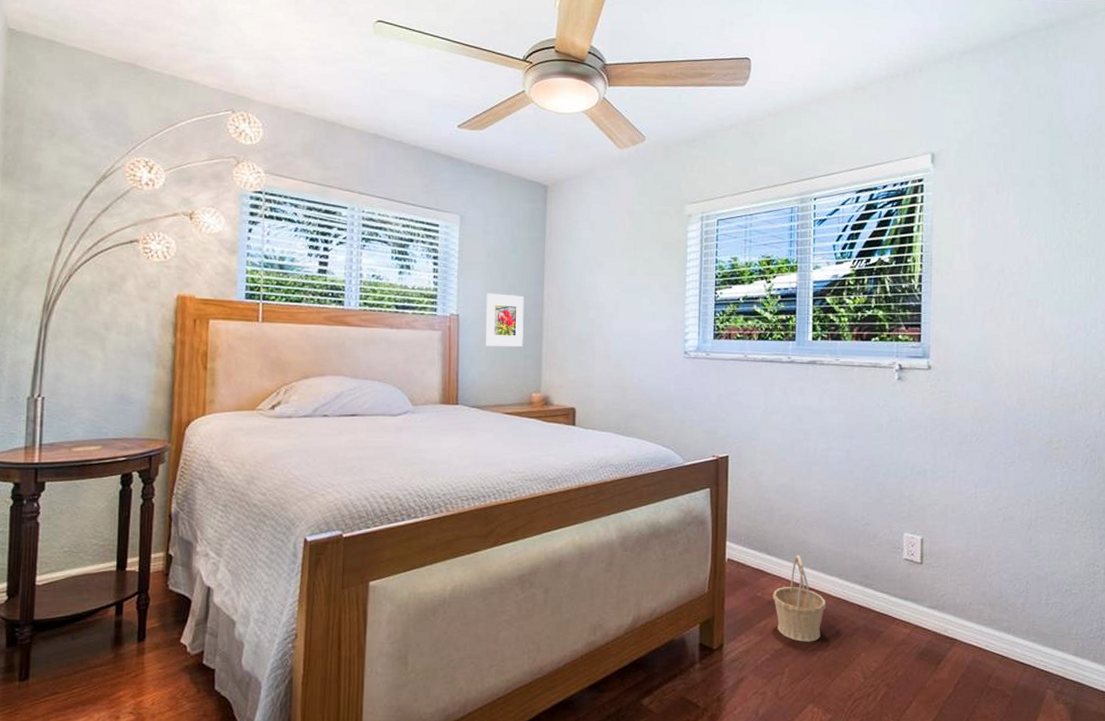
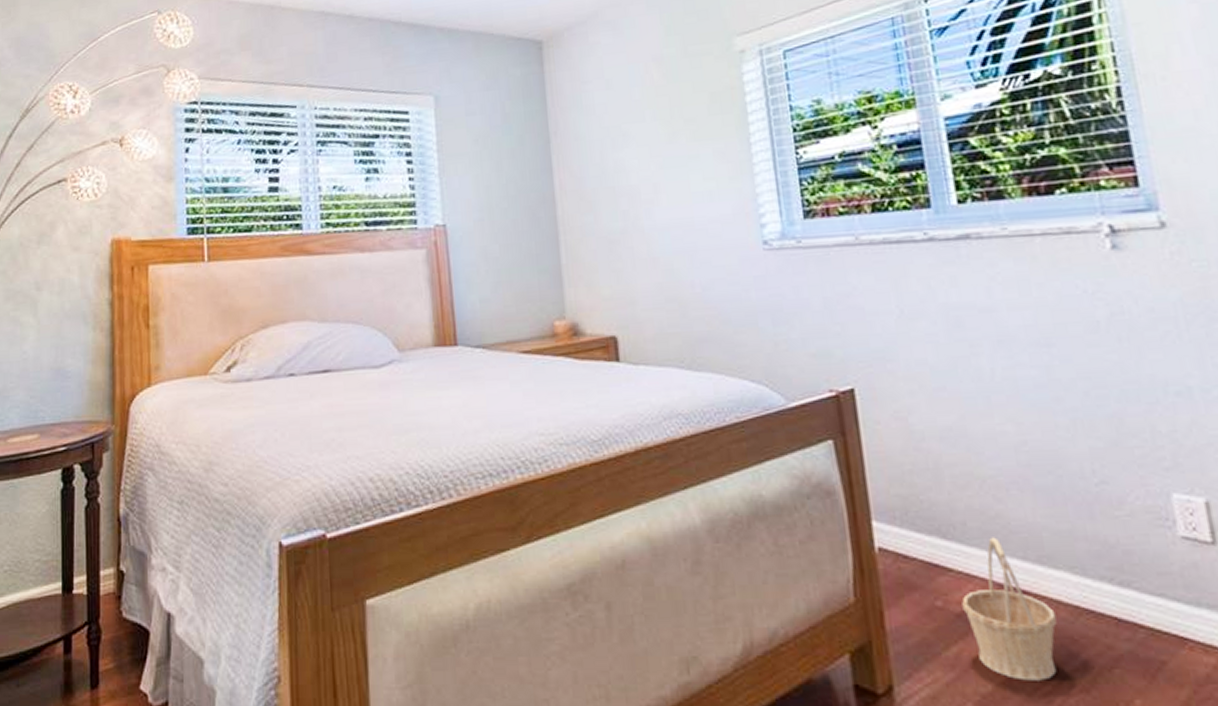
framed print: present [485,293,524,347] -> none [478,189,534,263]

